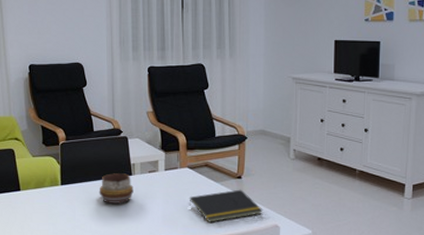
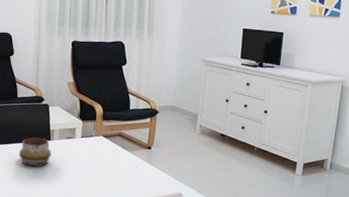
notepad: present [189,189,263,223] -> none [101,158,169,188]

